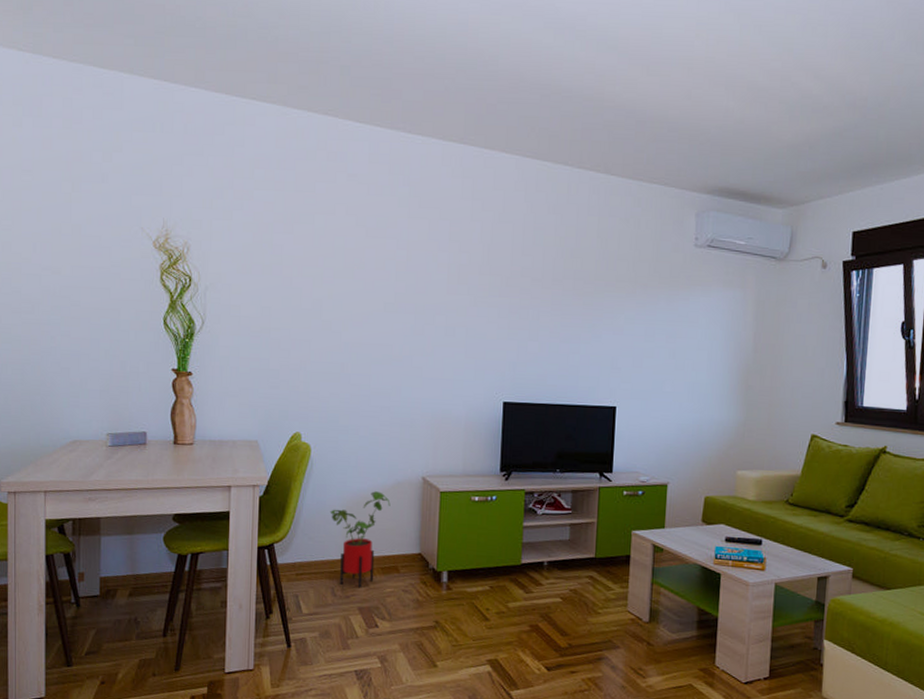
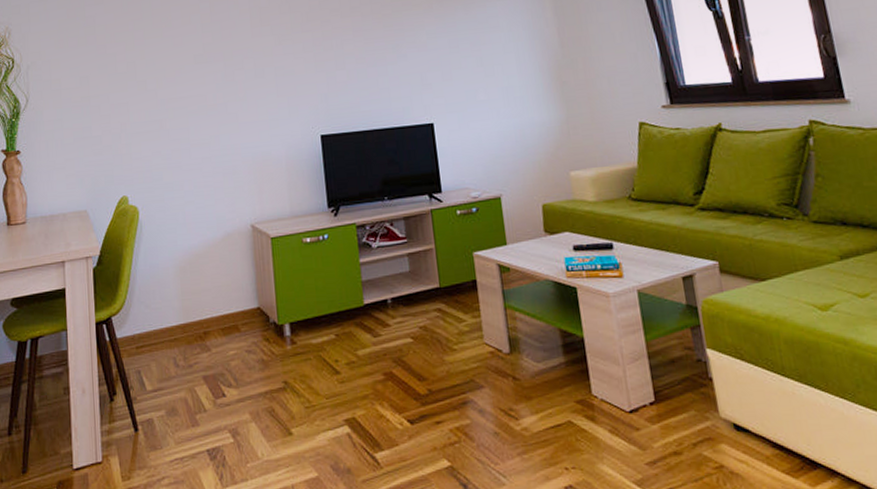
house plant: present [330,491,391,588] -> none [163,246,223,355]

